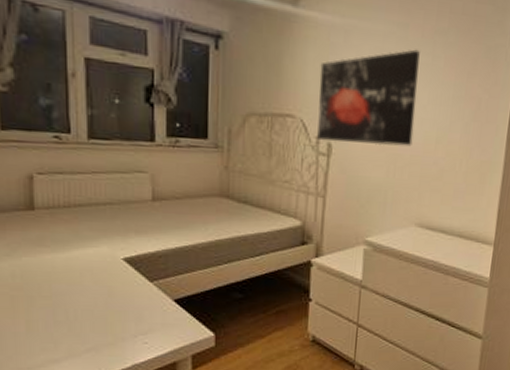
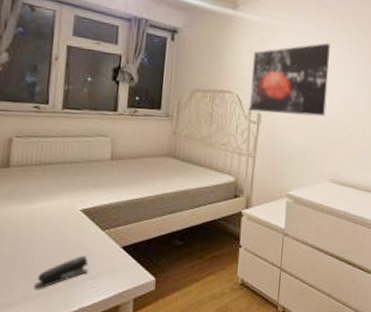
stapler: none [79,309,138,345] -> present [34,255,89,289]

